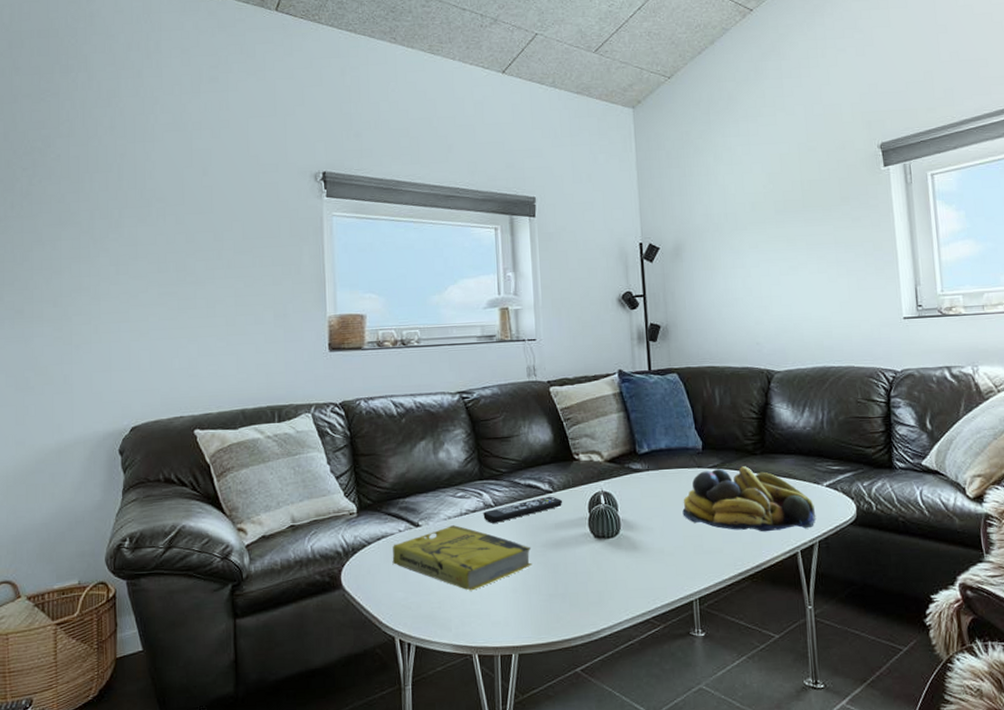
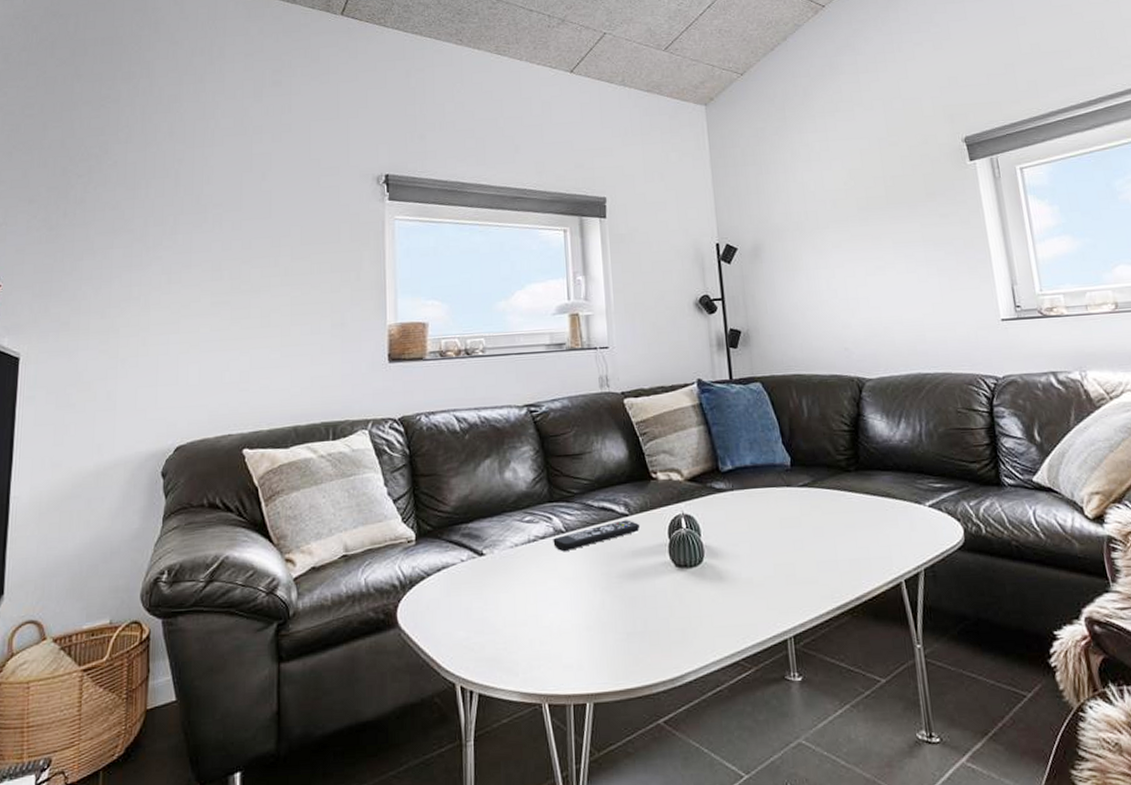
book: present [392,525,532,591] -> none [453,553,608,629]
fruit bowl: present [682,466,817,532] -> none [771,484,920,559]

